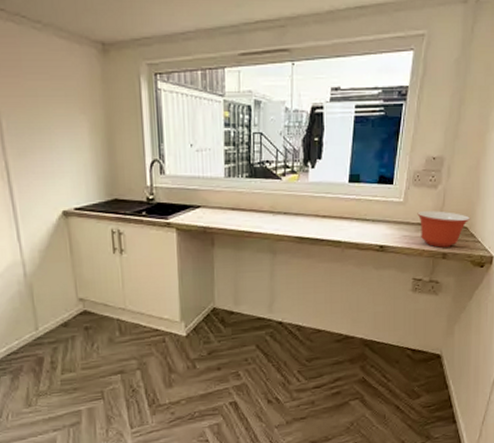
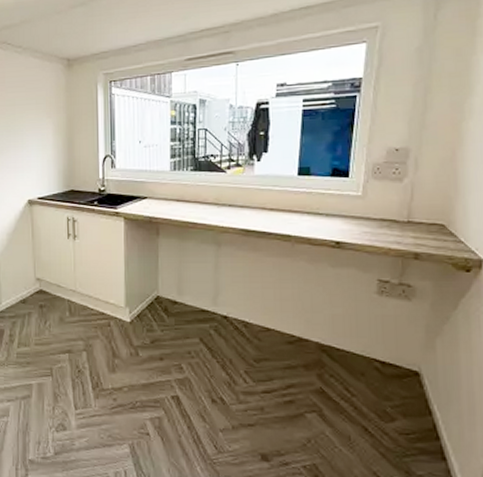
mixing bowl: present [417,211,471,247] -> none [379,206,449,246]

